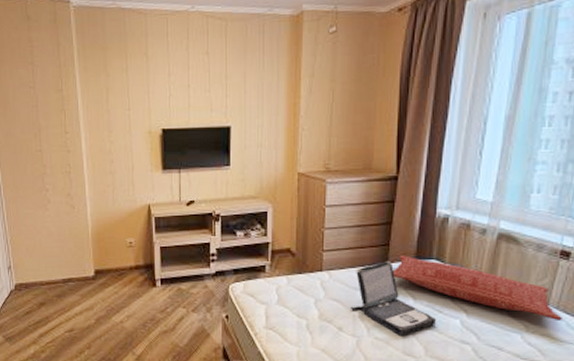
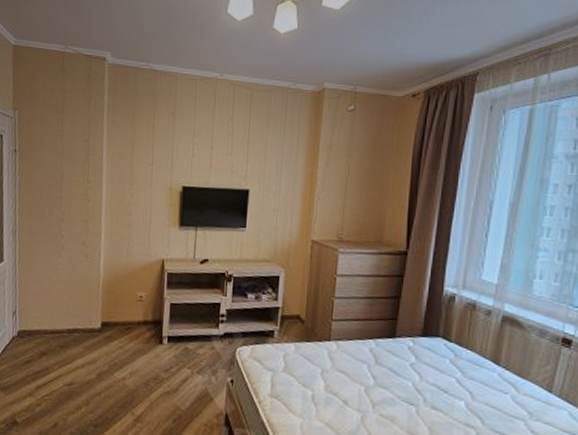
laptop: present [351,260,436,335] -> none [357,335,441,414]
pillow: present [392,255,562,320] -> none [399,330,565,410]

